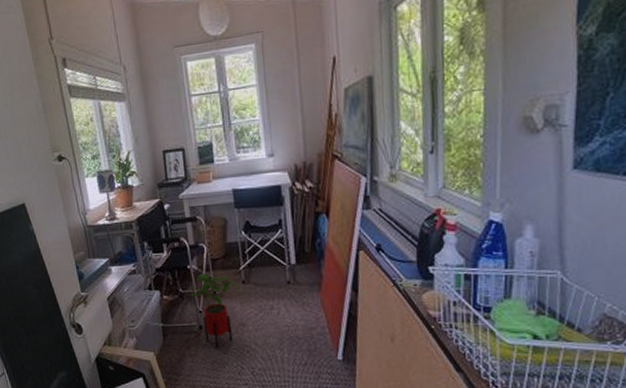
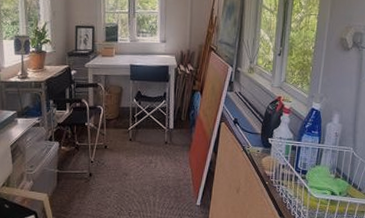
house plant: present [187,273,240,347] -> none [82,130,127,192]

